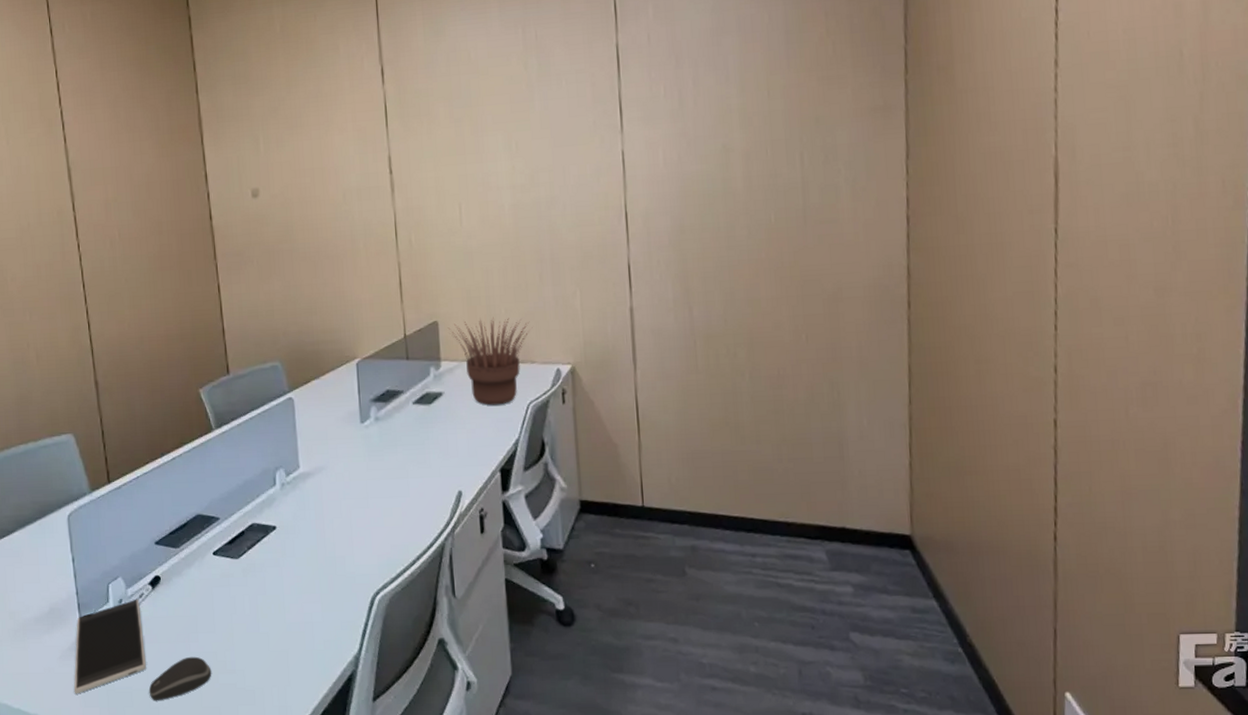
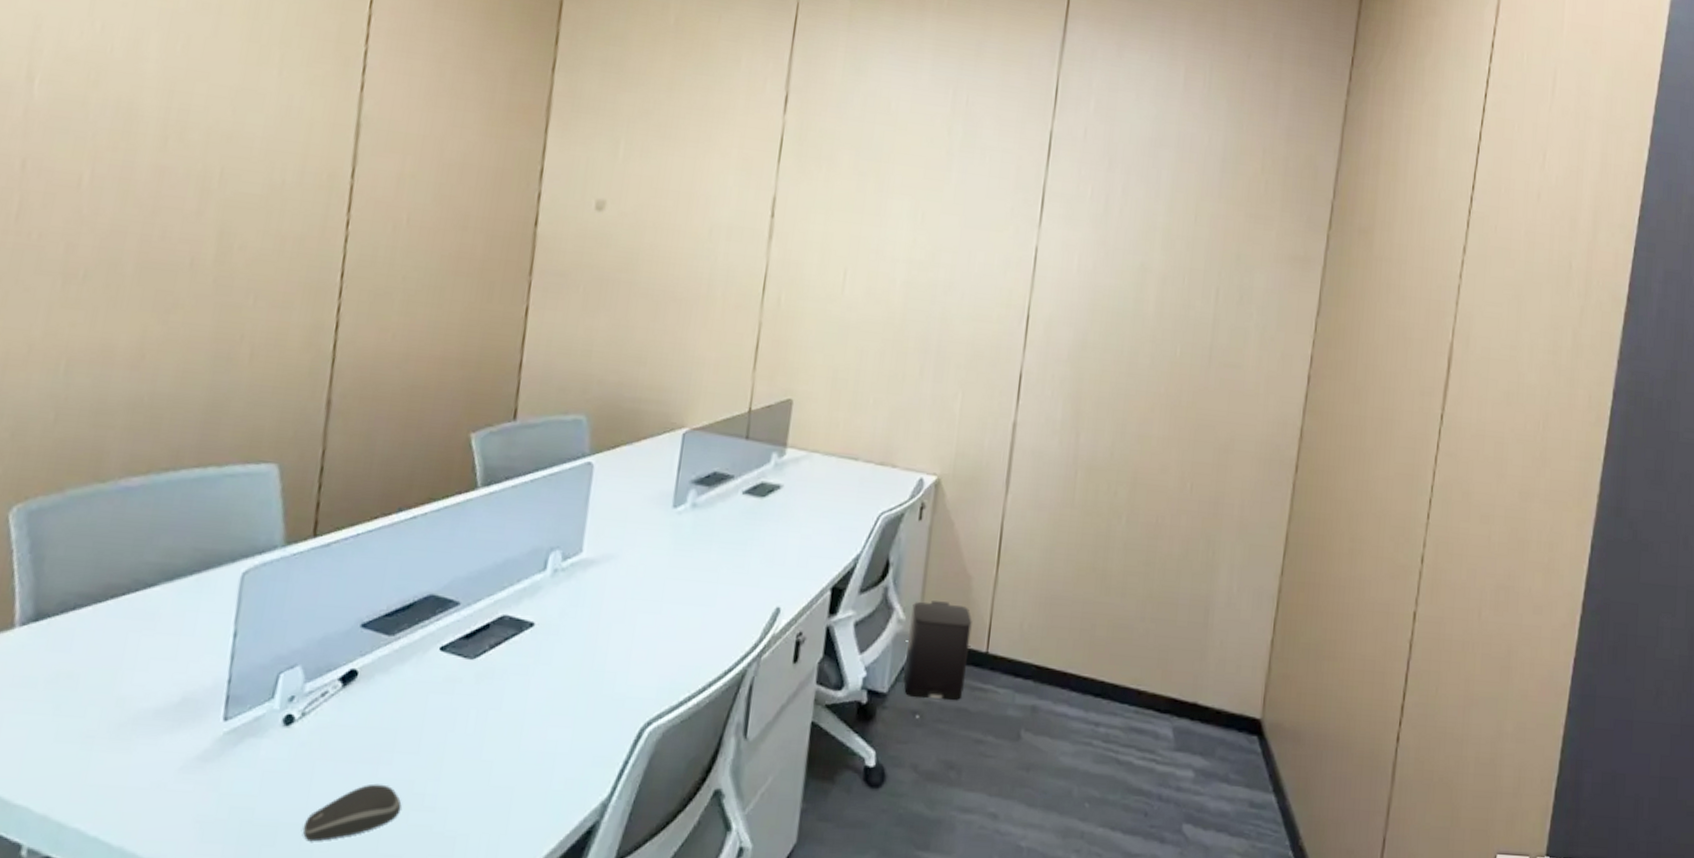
tablet: present [73,599,146,694] -> none [189,697,320,823]
potted plant: present [447,318,533,405] -> none [802,405,902,511]
pedal bin: none [571,468,629,551] -> present [904,601,972,700]

